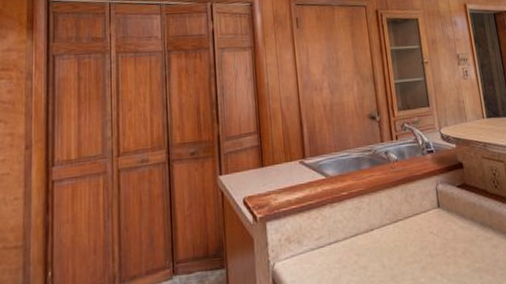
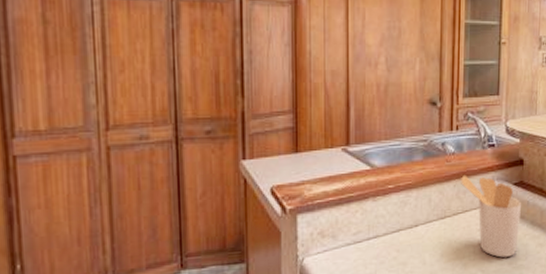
utensil holder: none [407,181,472,260] -> present [461,176,521,258]

